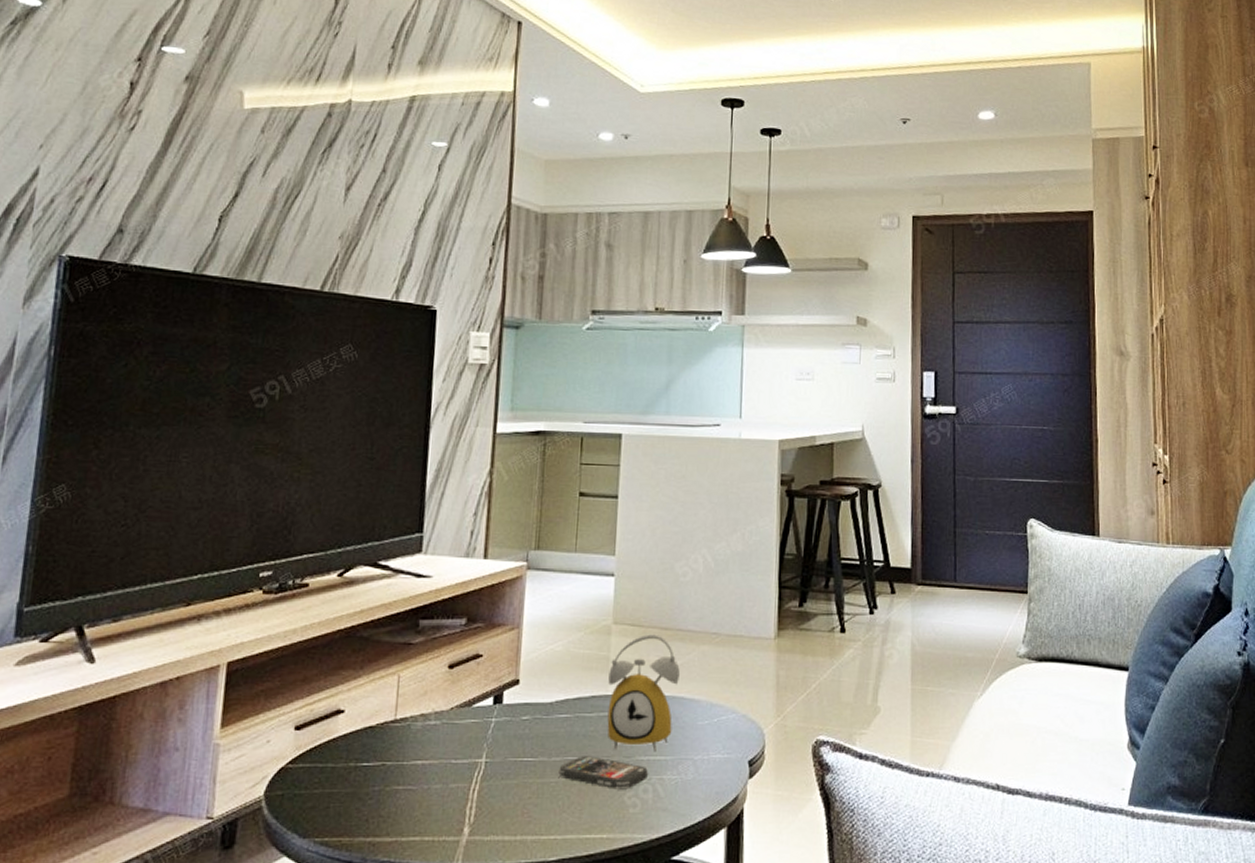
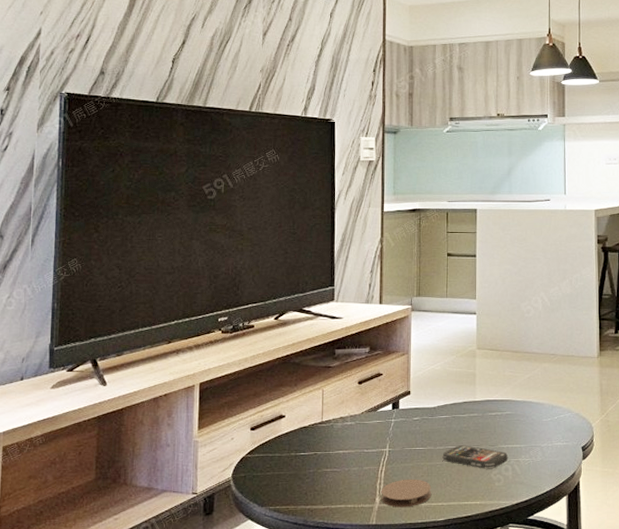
coaster: none [471,801,542,842] -> present [381,479,432,508]
alarm clock: present [607,634,680,752] -> none [475,356,528,442]

